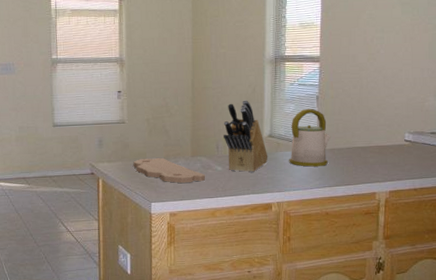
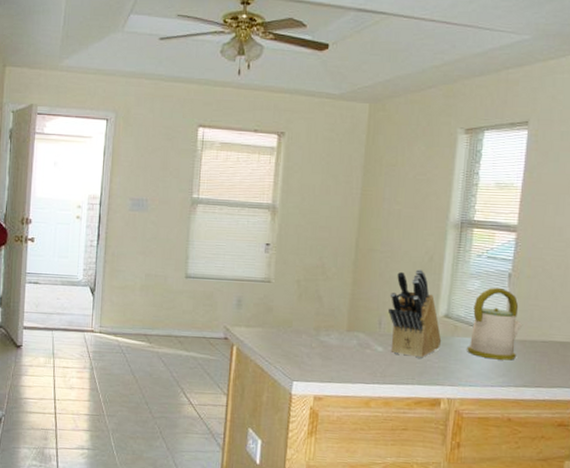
cutting board: present [133,157,206,183] -> none [275,327,362,363]

